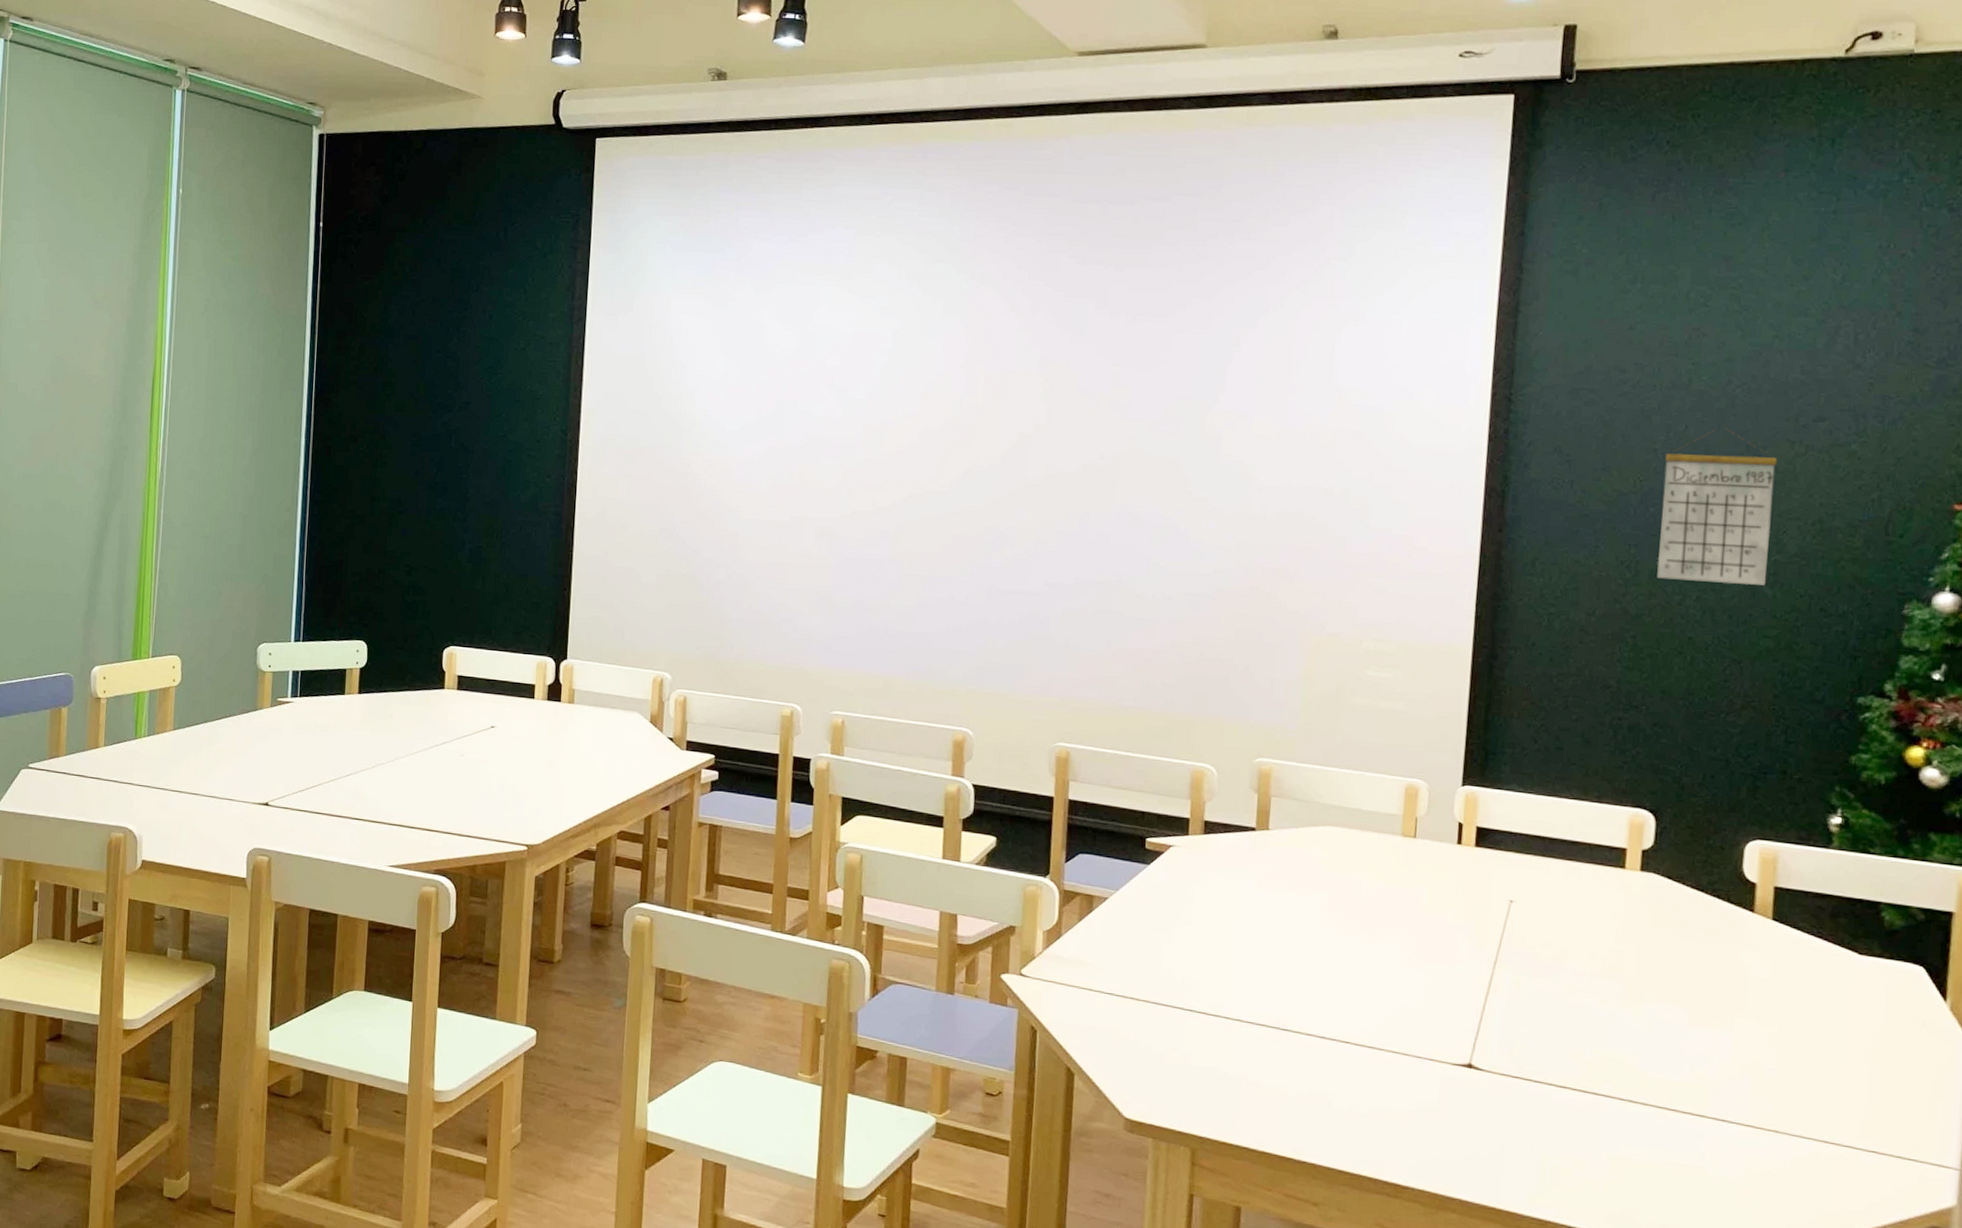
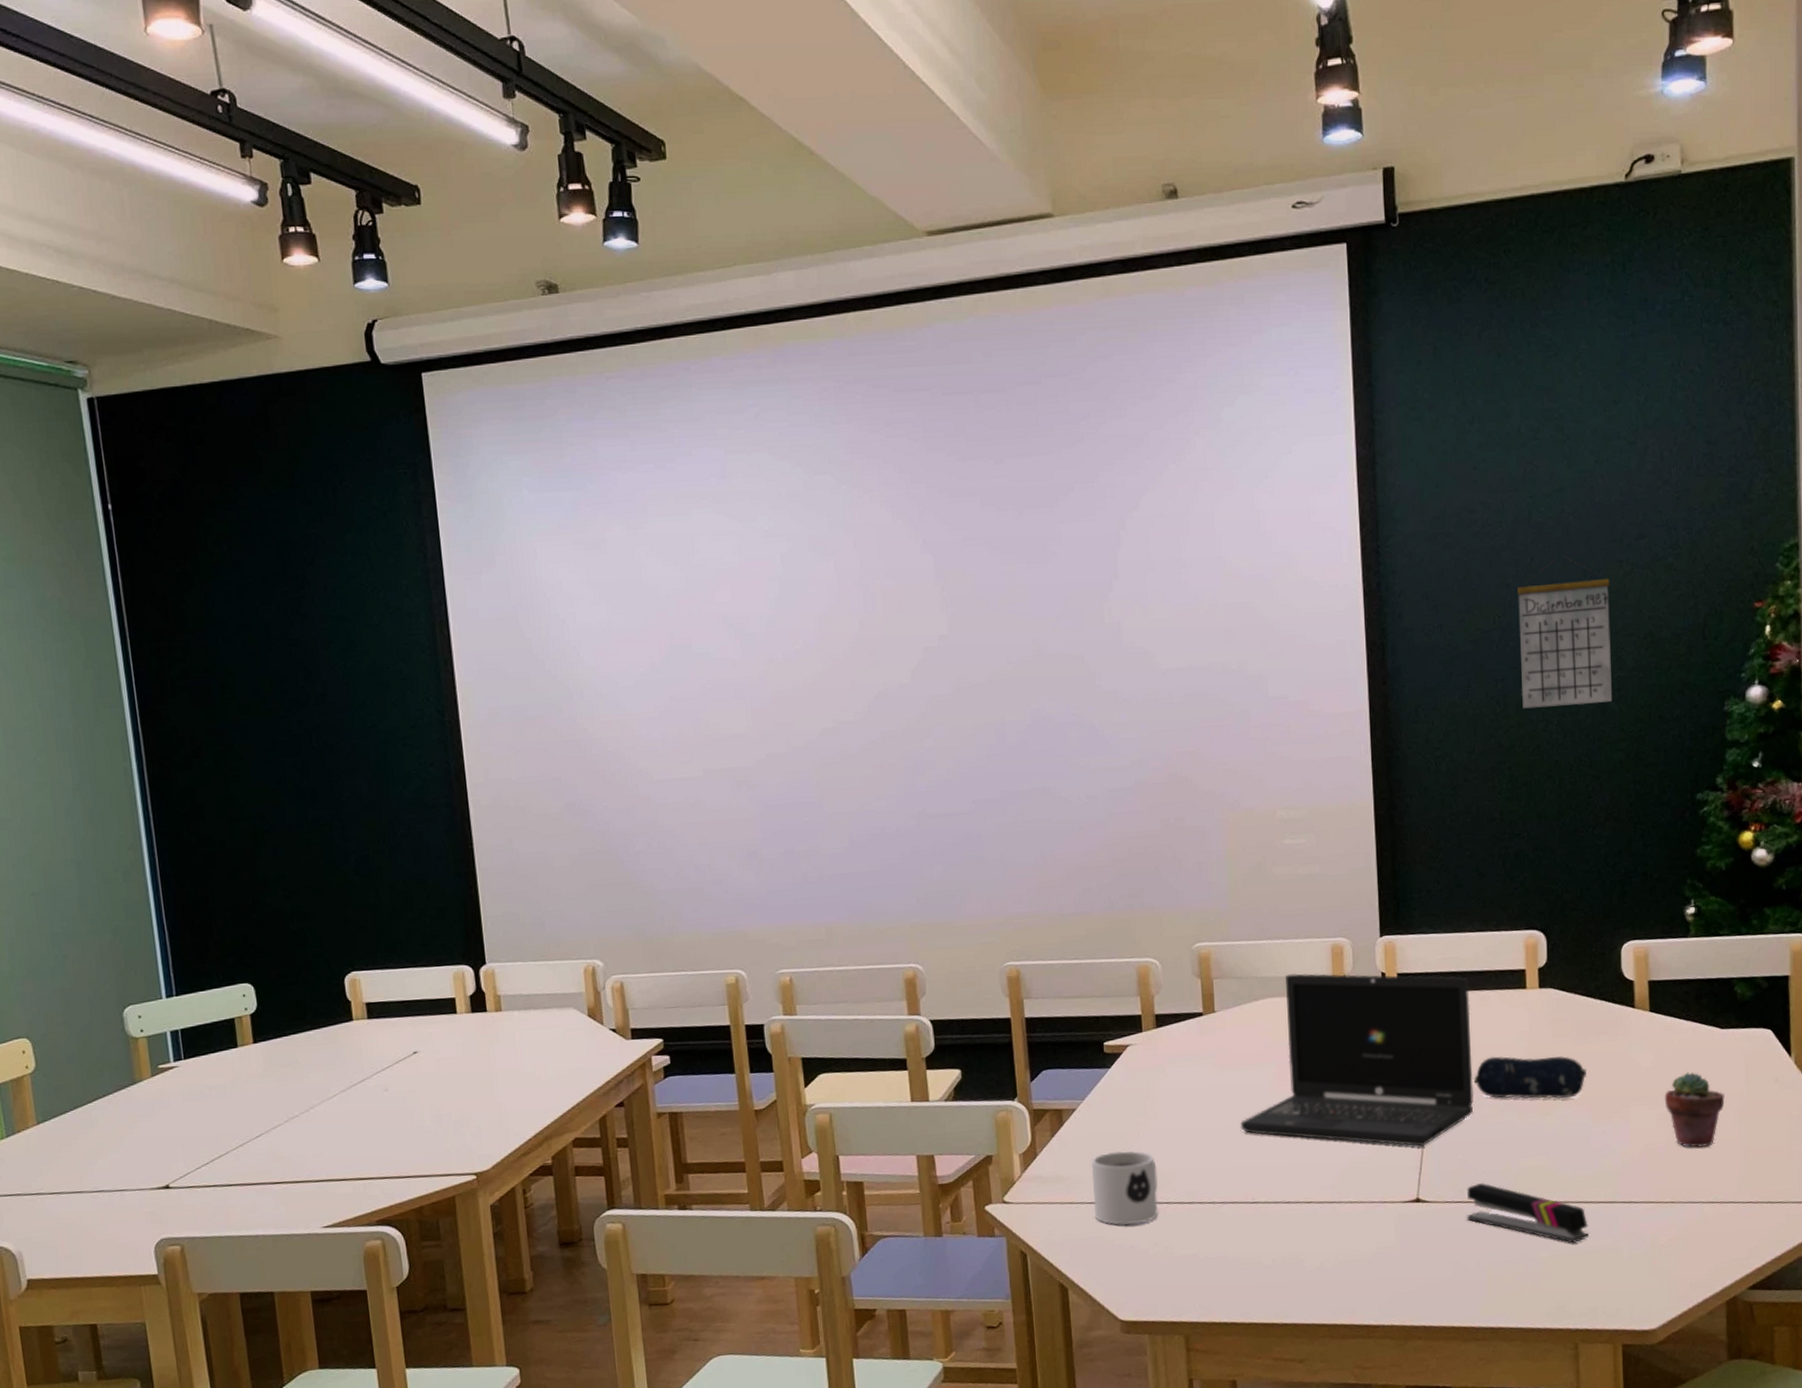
mug: none [1112,947,1185,1026] -> present [1092,1150,1158,1226]
laptop: none [1281,806,1558,1011] -> present [1240,973,1474,1147]
stapler: none [1525,1062,1669,1150] -> present [1466,1183,1589,1243]
pencil case: none [1550,932,1687,995] -> present [1473,1055,1586,1099]
potted succulent: none [1779,993,1856,1080] -> present [1664,1072,1725,1148]

